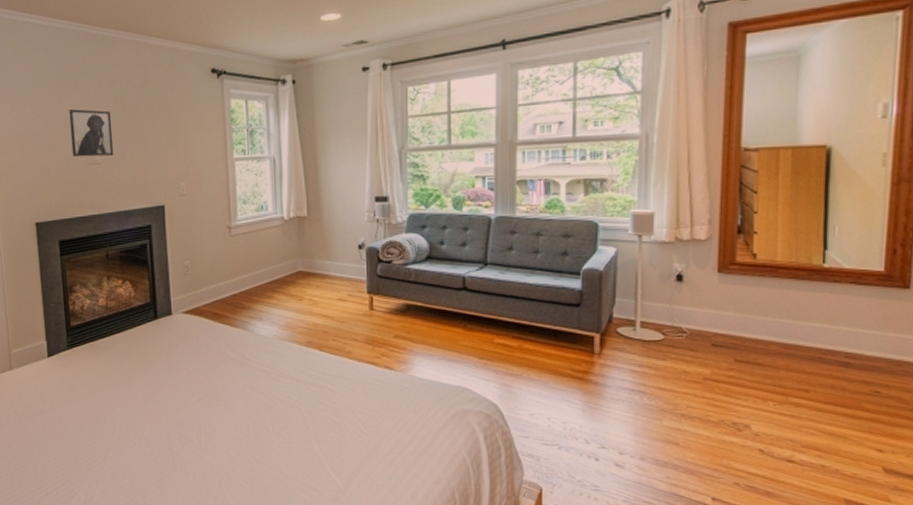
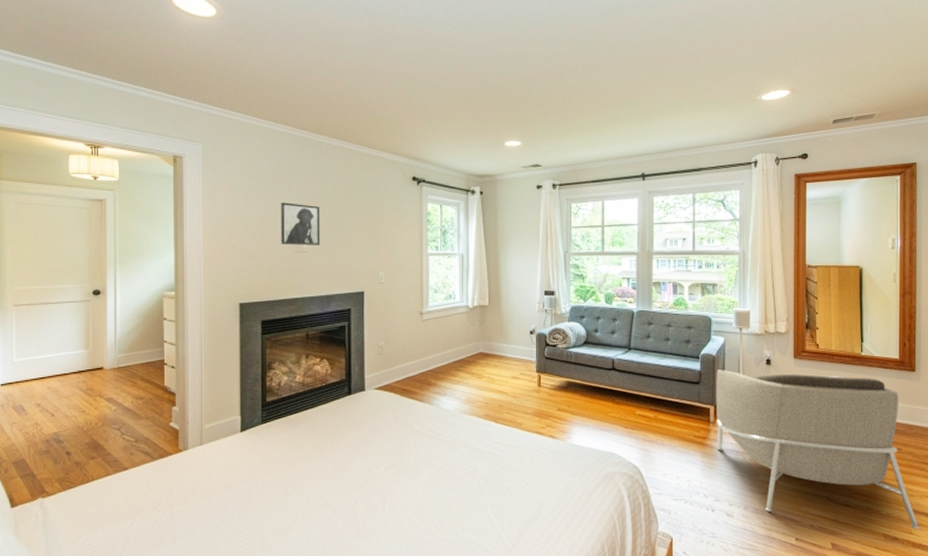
armchair: none [603,288,903,496] -> present [716,369,920,530]

